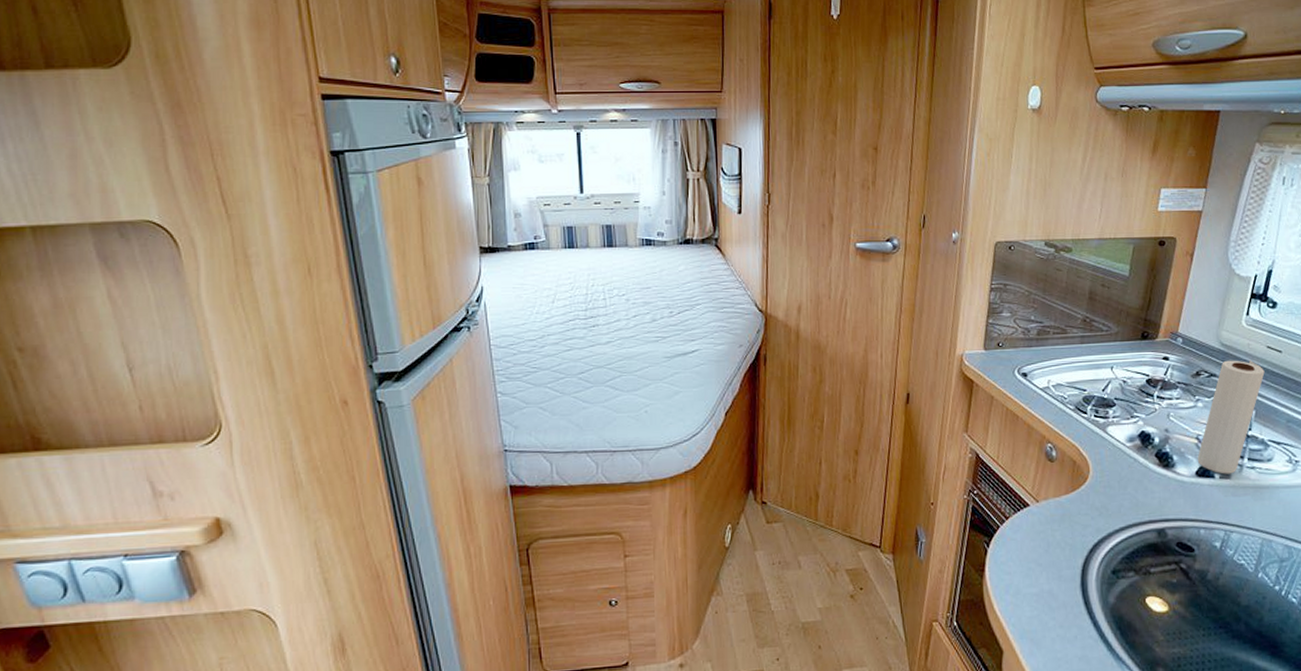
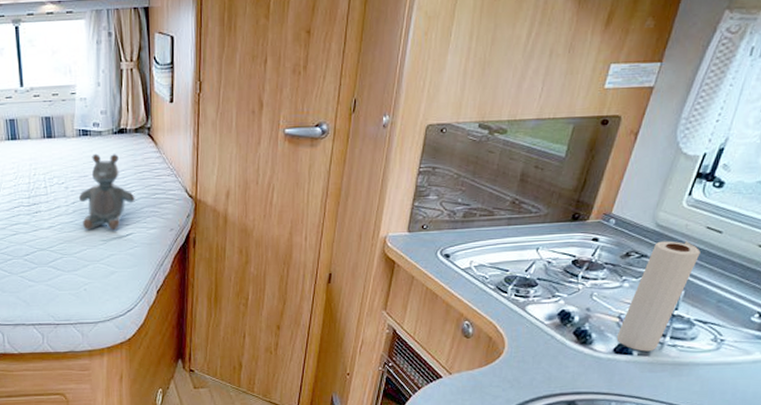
stuffed animal: none [640,264,702,347] -> present [78,153,135,231]

